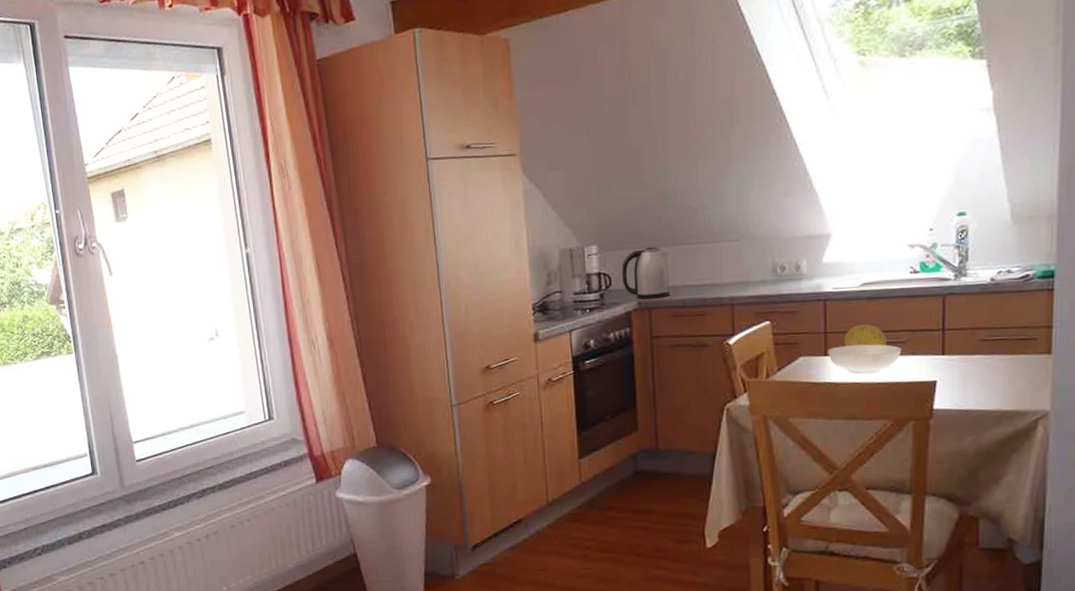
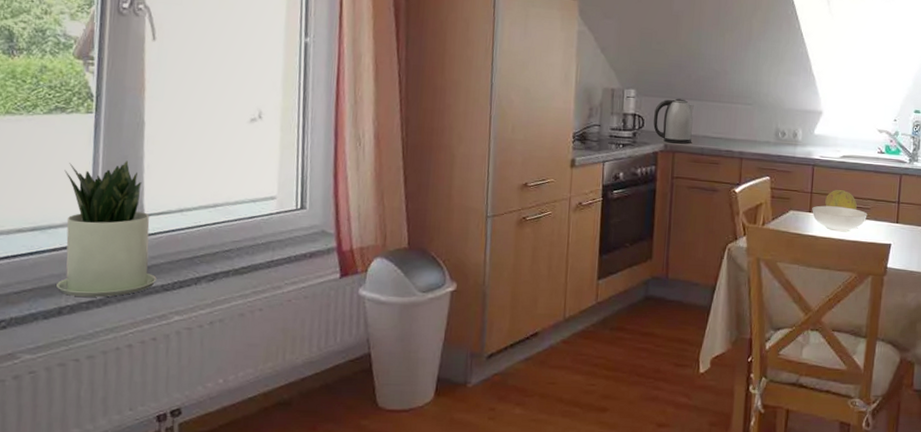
planter: none [60,393,154,522] -> present [56,160,157,297]

